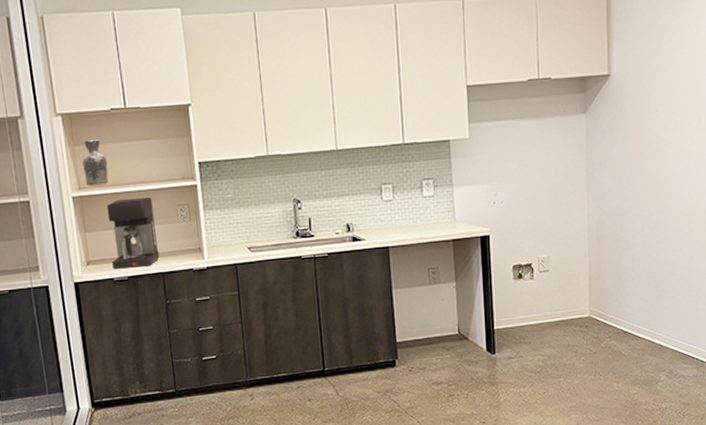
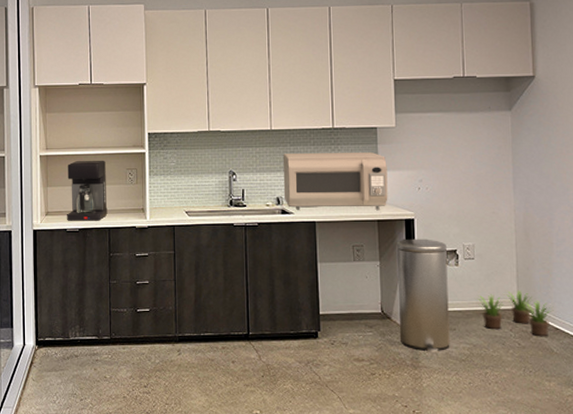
ceramic jug: present [82,139,109,187] -> none [51,109,72,148]
microwave: none [350,167,463,236] -> present [282,152,388,210]
pedal bin: none [472,254,526,368] -> present [396,239,450,352]
plant: none [552,297,623,342] -> present [478,289,554,337]

